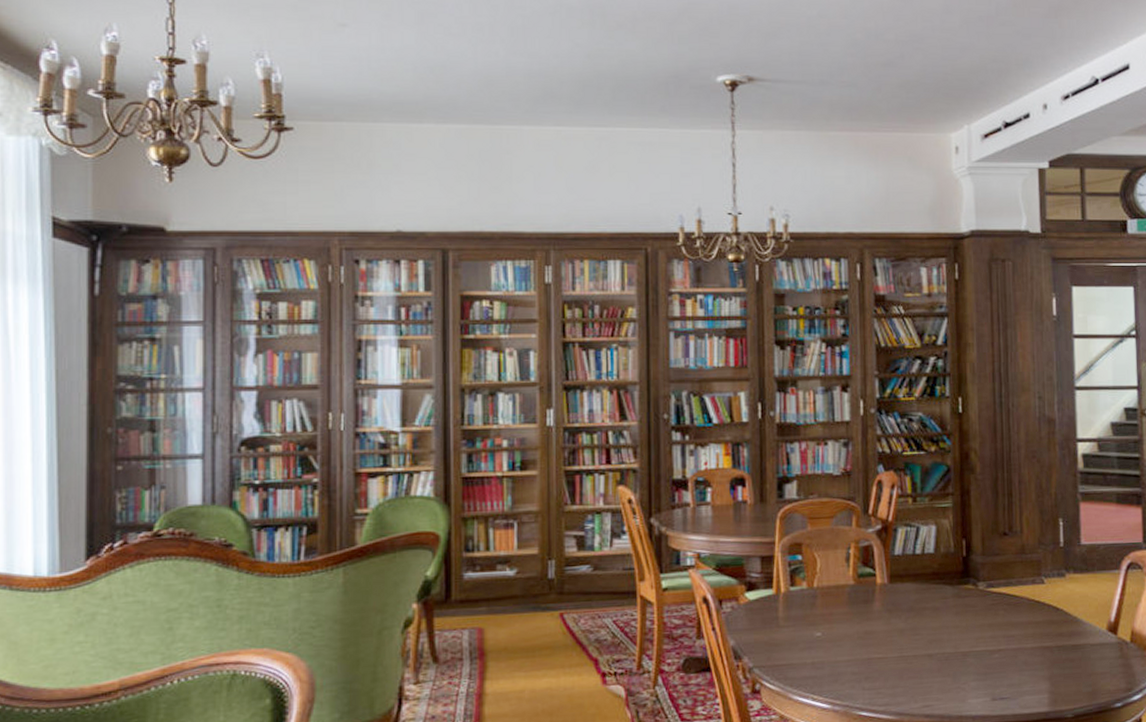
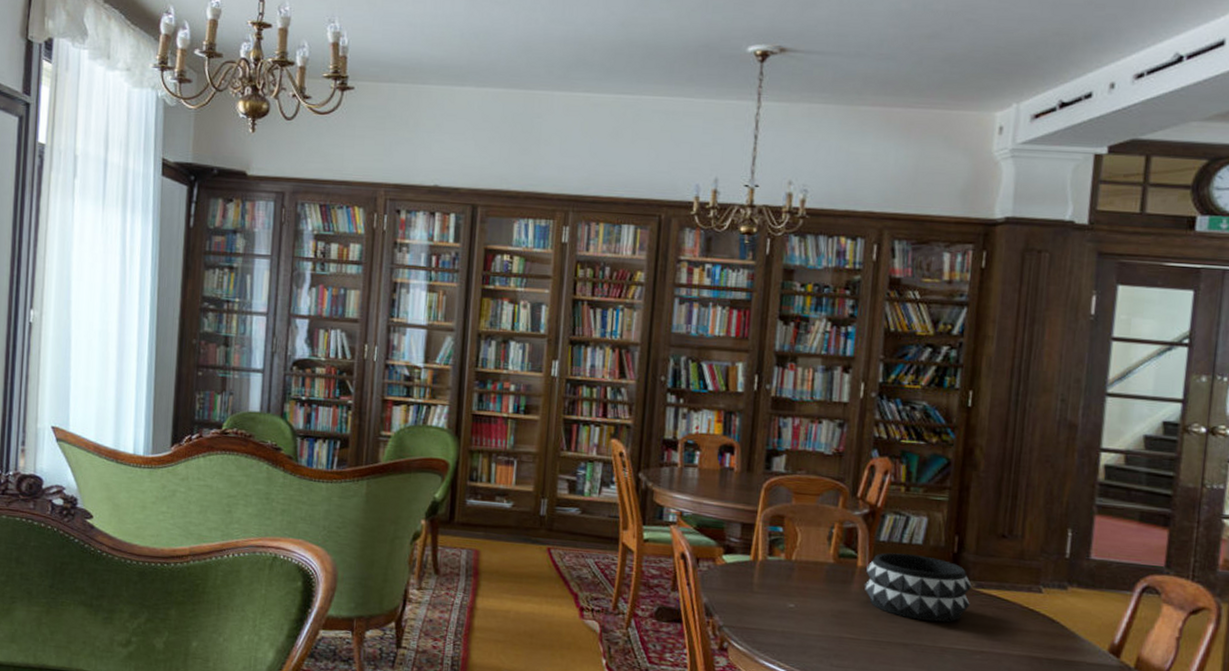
decorative bowl: none [886,564,983,629] -> present [865,552,972,623]

